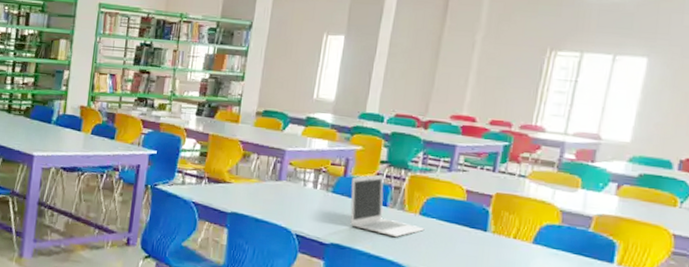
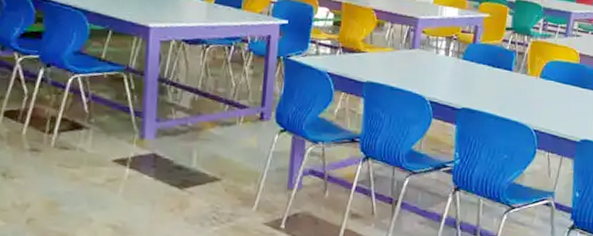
laptop: present [350,174,425,238] -> none [479,41,545,100]

